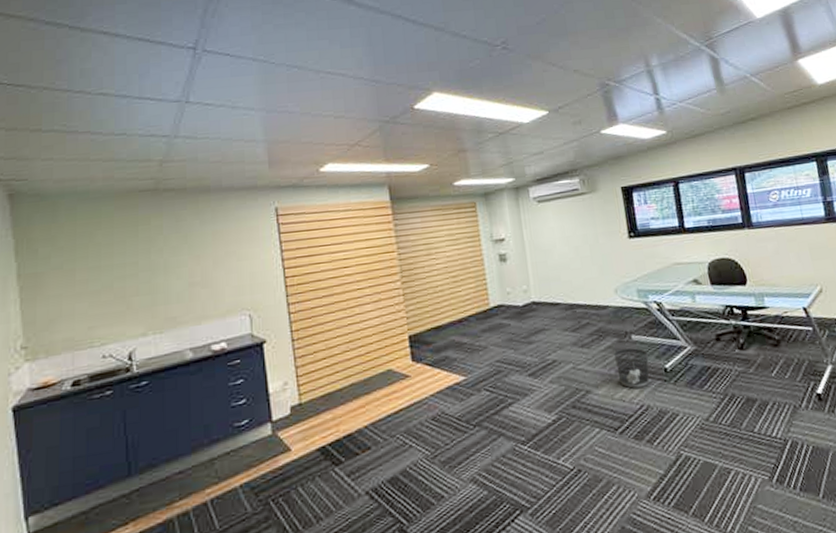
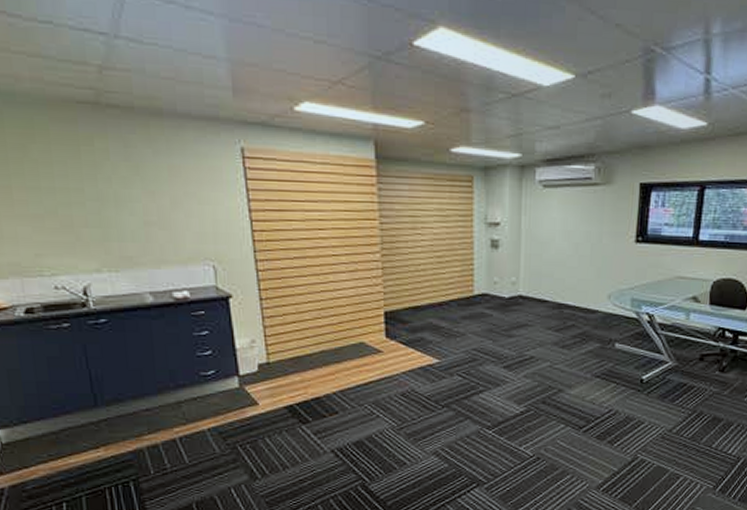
waste bin: present [613,348,650,389] -> none [593,356,628,395]

